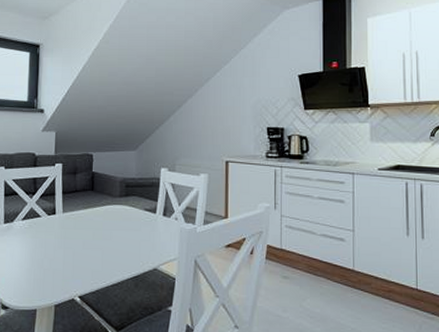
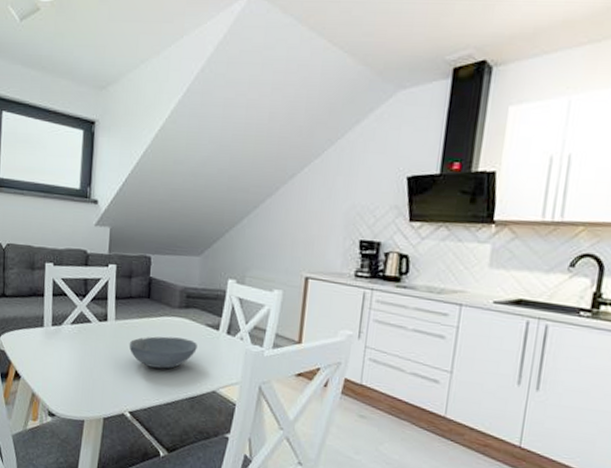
bowl: none [76,223,138,253] -> present [129,336,197,369]

